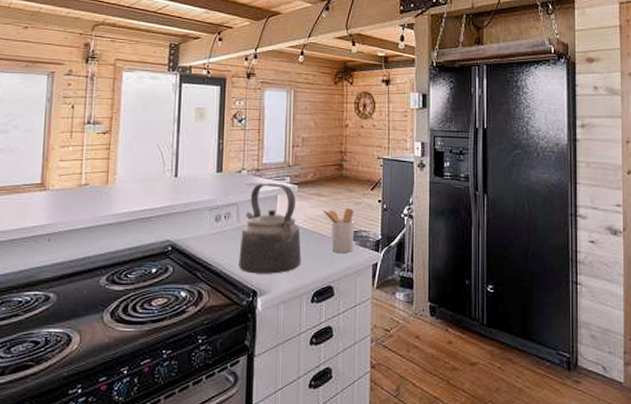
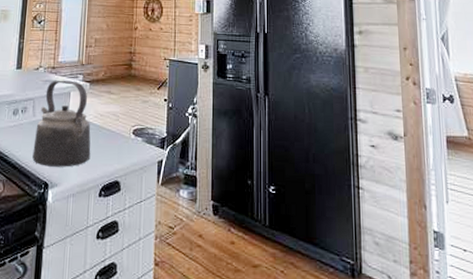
utensil holder: present [322,207,355,253] -> none [111,105,142,149]

